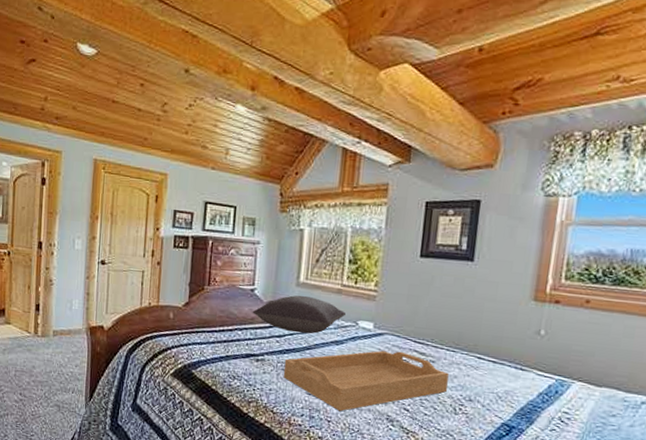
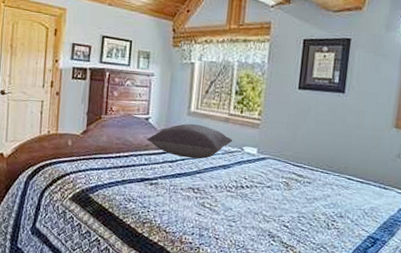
serving tray: present [284,350,449,412] -> none [176,173,323,230]

